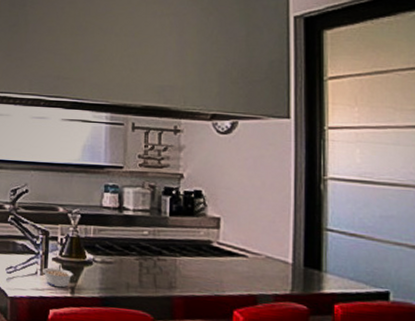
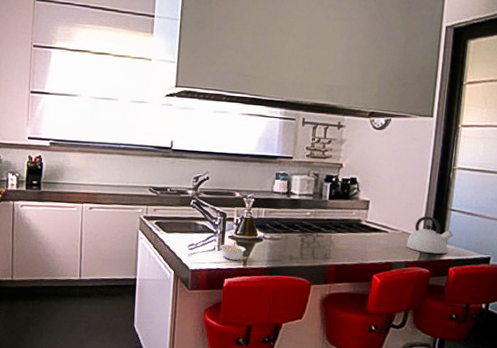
kettle: none [271,237,334,286] -> present [405,216,453,254]

